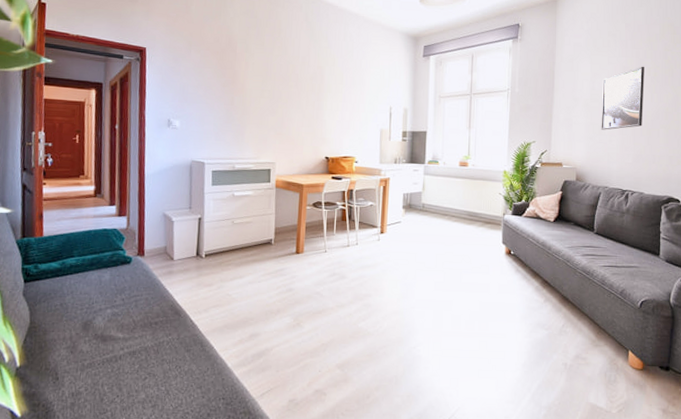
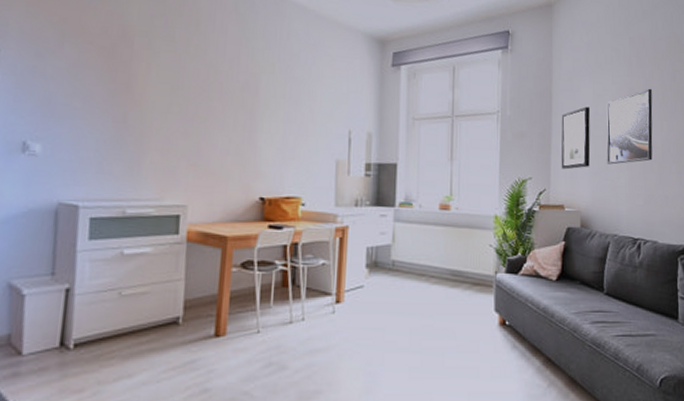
wall art: none [560,83,587,135] -> present [561,106,591,170]

